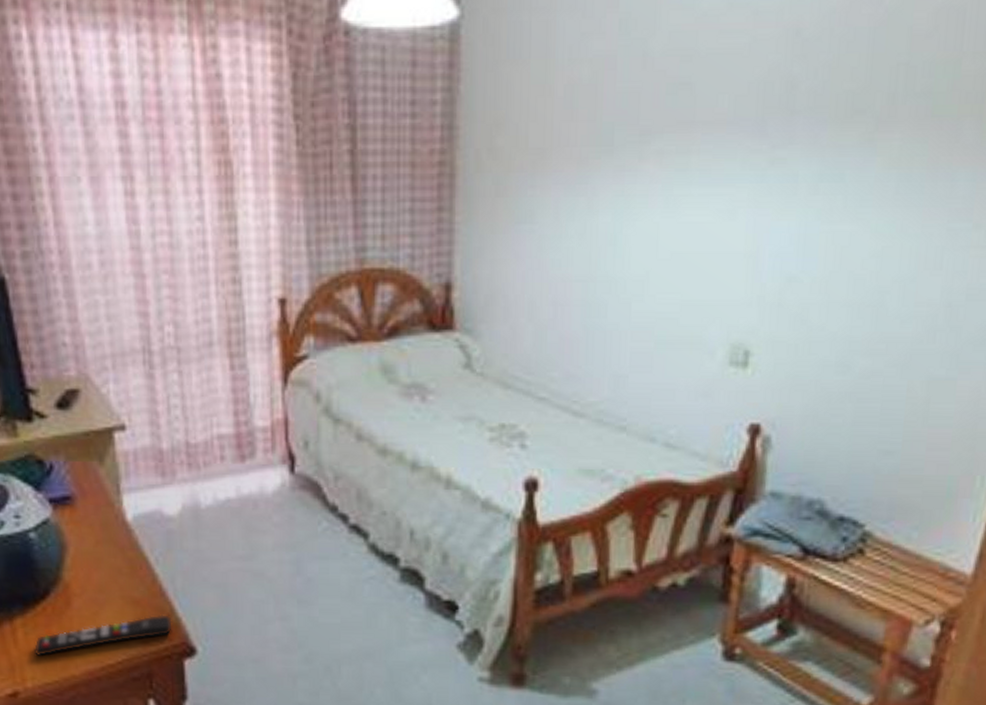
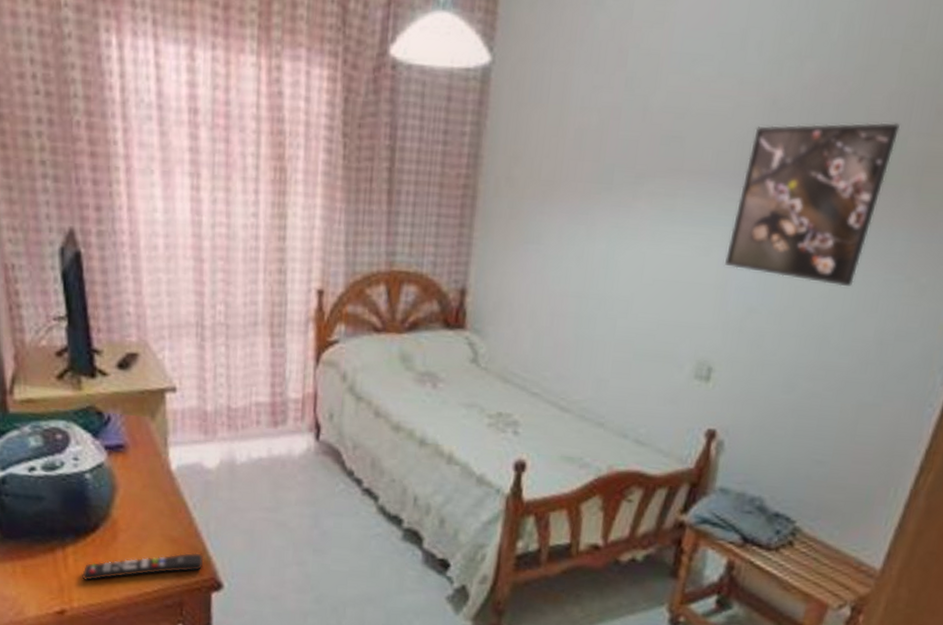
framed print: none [755,43,952,242] -> present [725,122,900,287]

